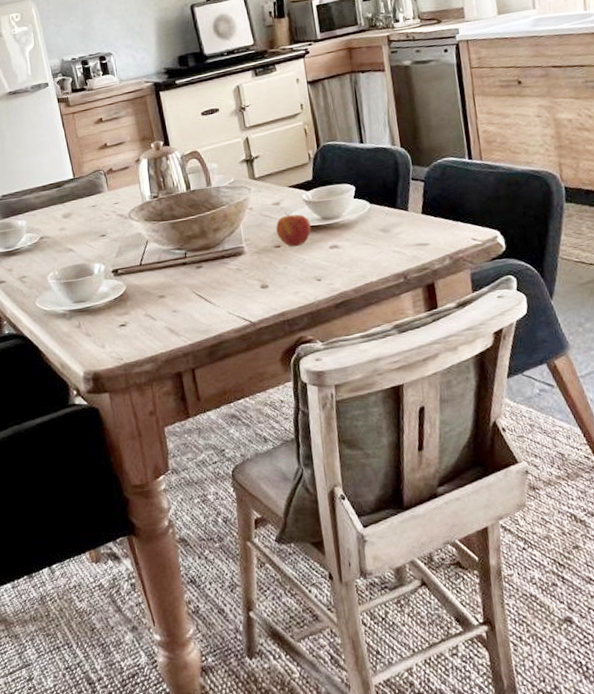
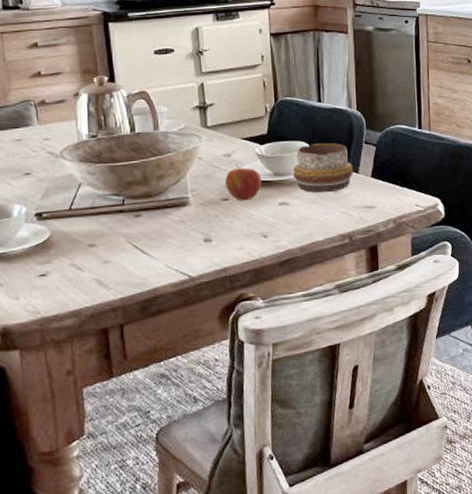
decorative bowl: none [341,182,403,234] -> present [293,143,353,193]

